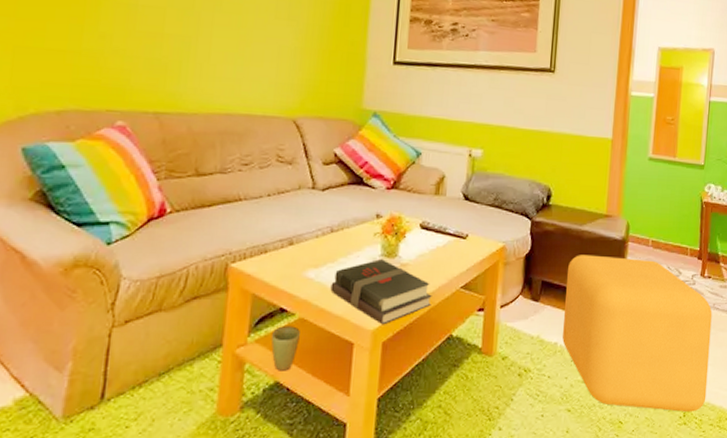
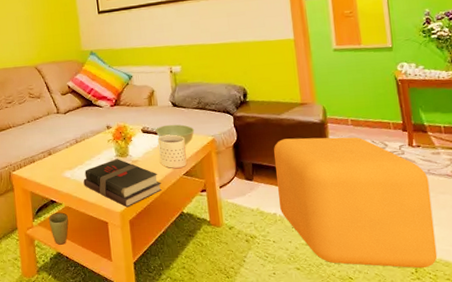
mug: none [436,234,471,278] -> present [158,134,187,168]
bowl: none [438,221,485,251] -> present [156,124,195,146]

